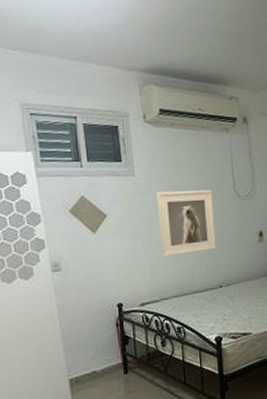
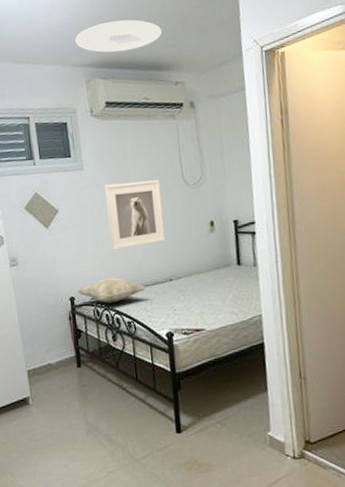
decorative pillow: none [125,284,196,310] -> present [77,277,146,304]
ceiling light: none [128,29,218,61] -> present [75,19,162,53]

